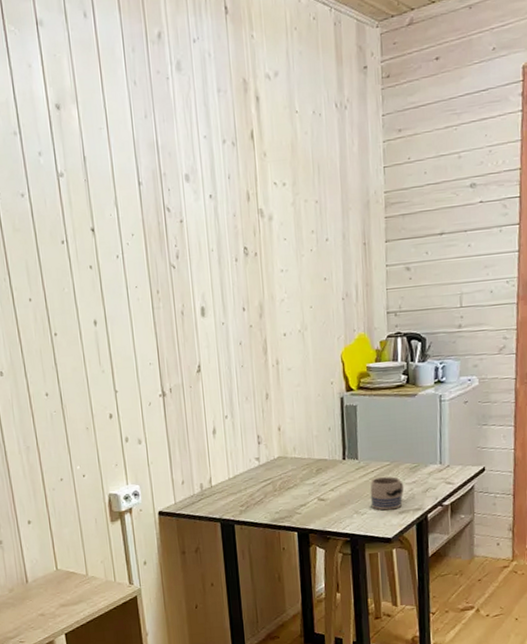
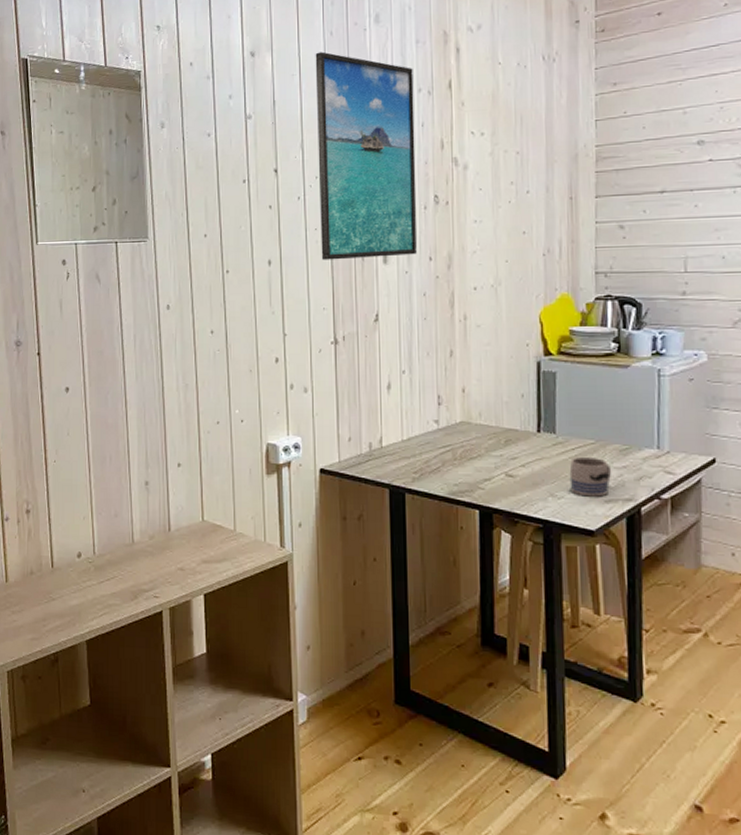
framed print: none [121,102,231,317] -> present [315,51,417,260]

